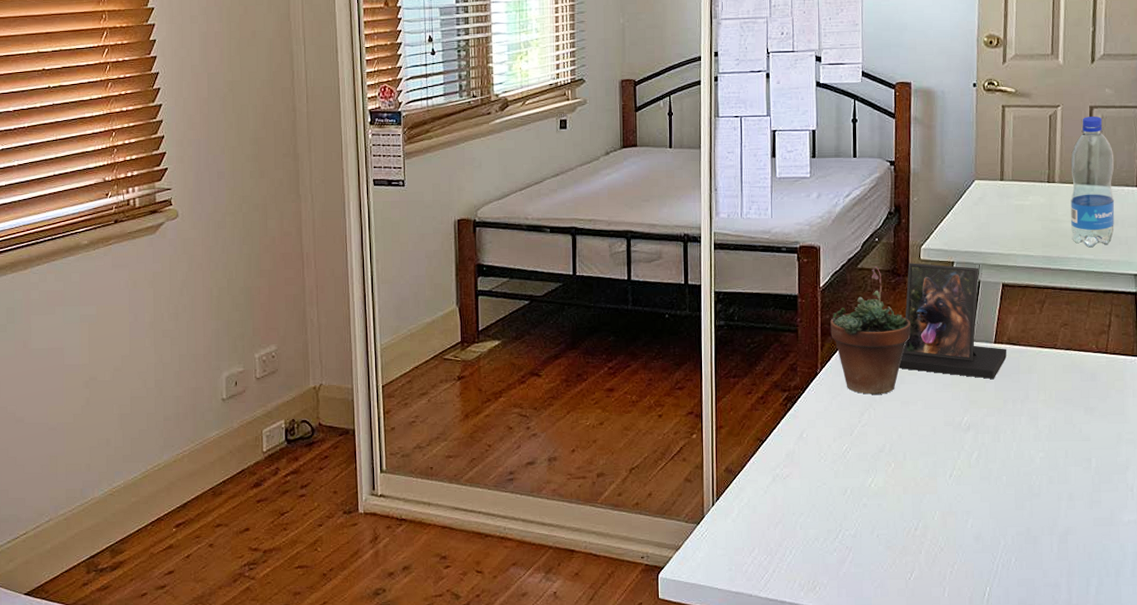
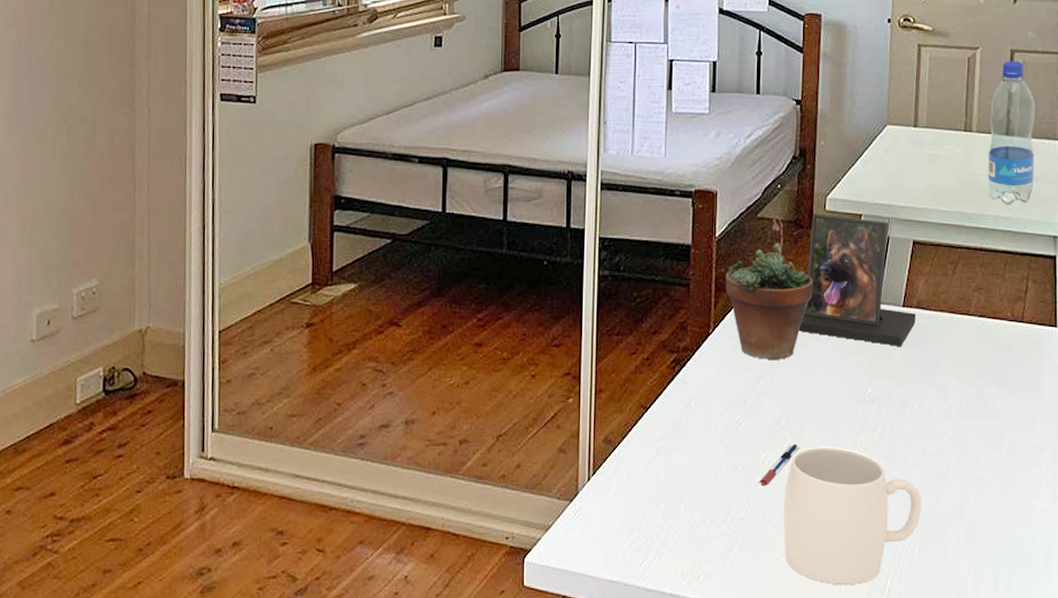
pen: none [866,468,903,507] -> present [758,444,799,486]
mug: none [890,471,1017,592] -> present [784,447,922,586]

